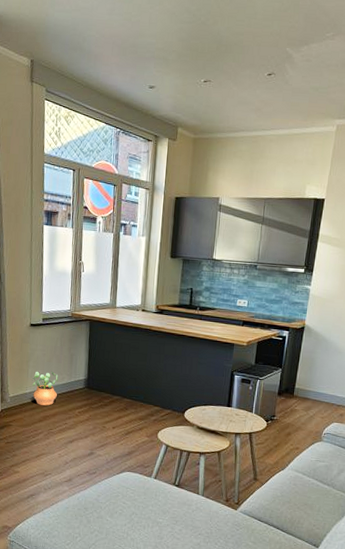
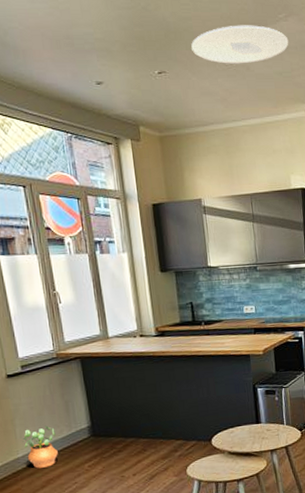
ceiling light: none [238,41,331,78] -> present [191,25,289,64]

